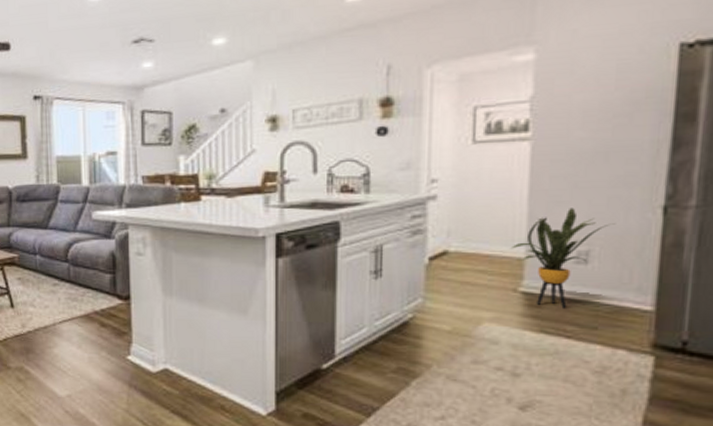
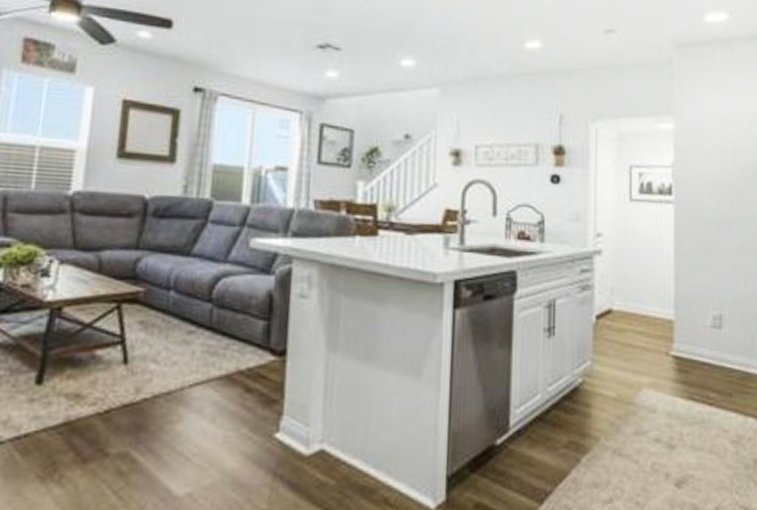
house plant: present [511,208,615,308] -> none [663,272,738,374]

